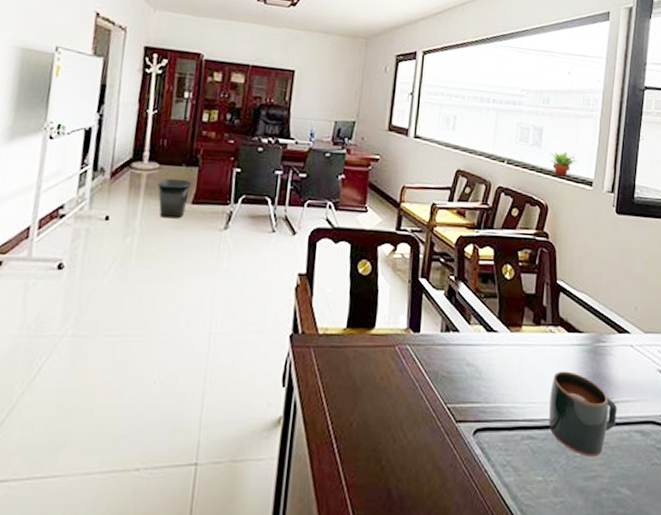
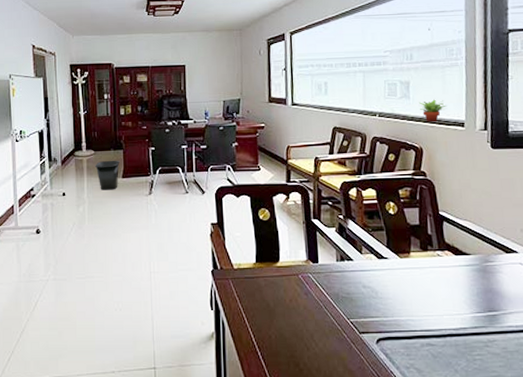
mug: present [549,371,617,457] -> none [444,288,513,360]

